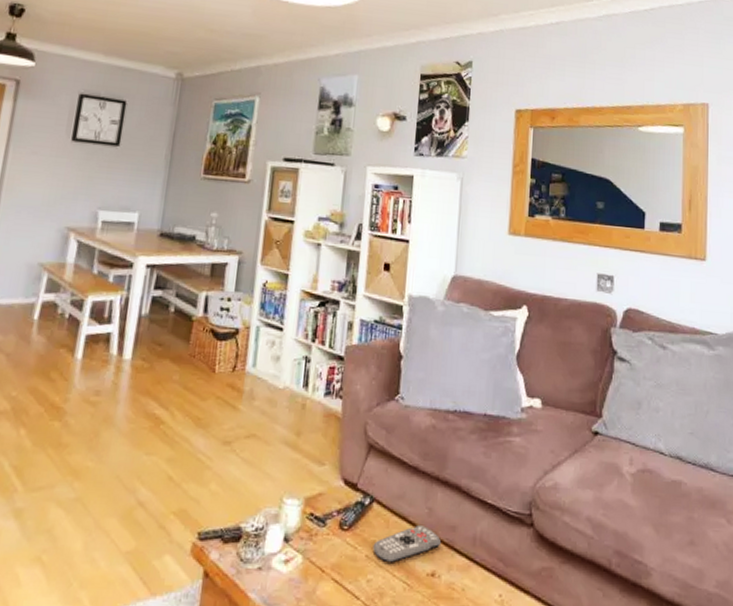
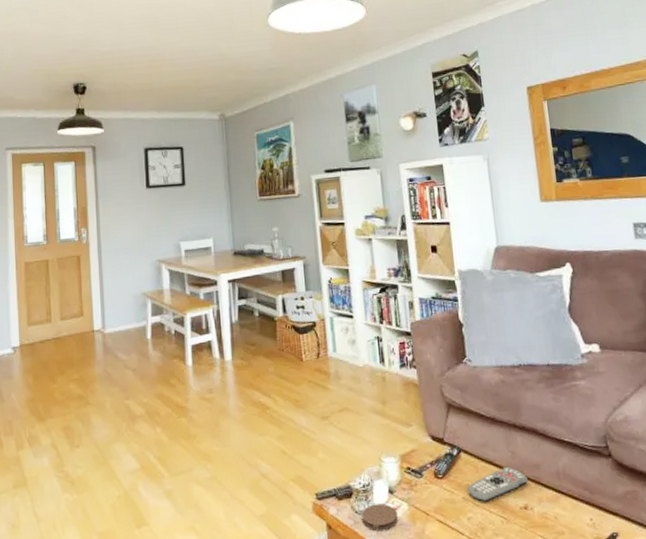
coaster: none [246,552,289,586] -> present [362,503,398,531]

